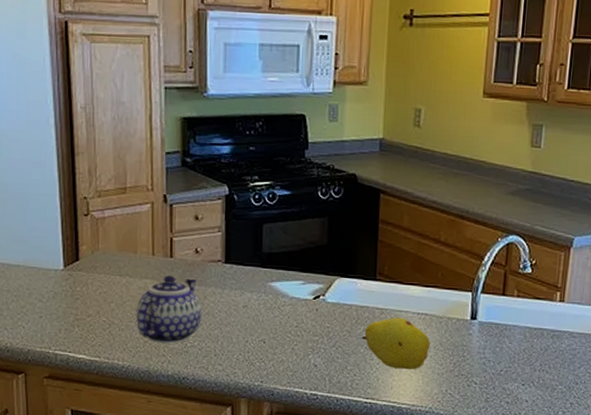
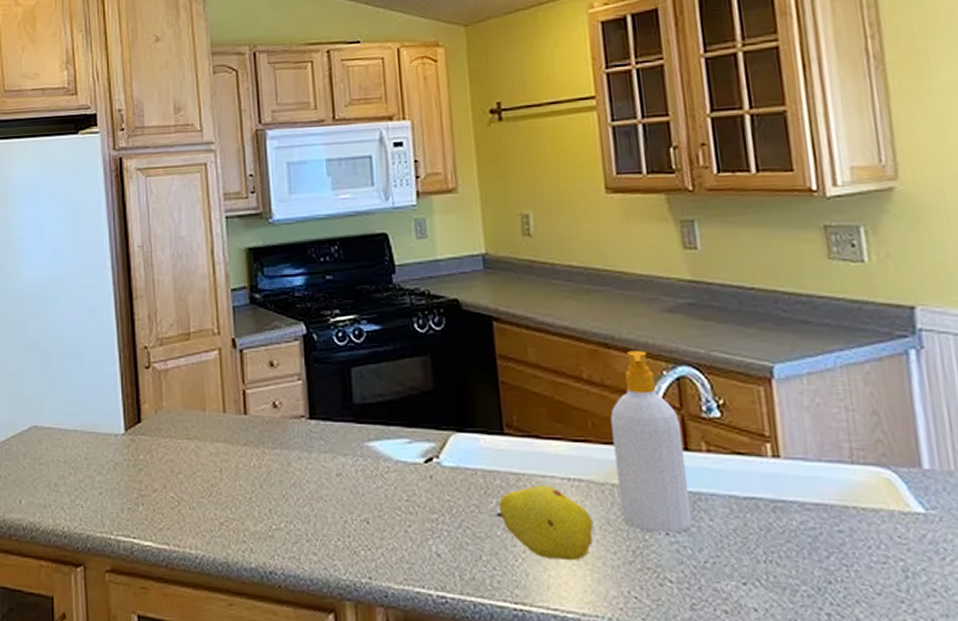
teapot: present [136,276,202,344] -> none [208,438,287,526]
soap bottle: none [450,222,504,352] -> present [610,350,693,534]

